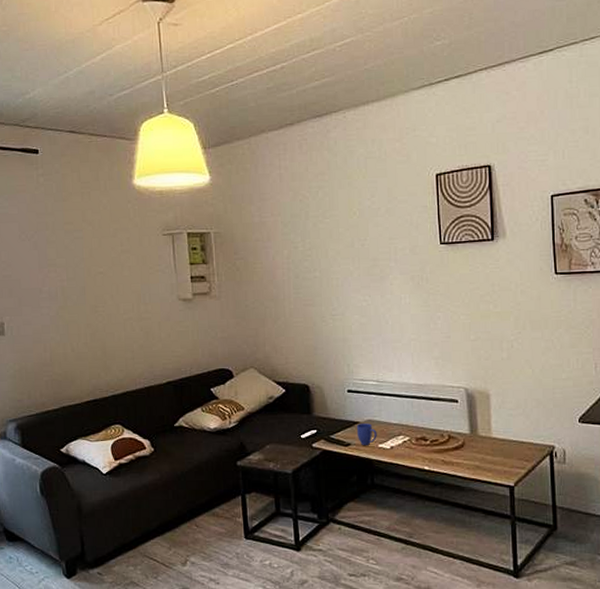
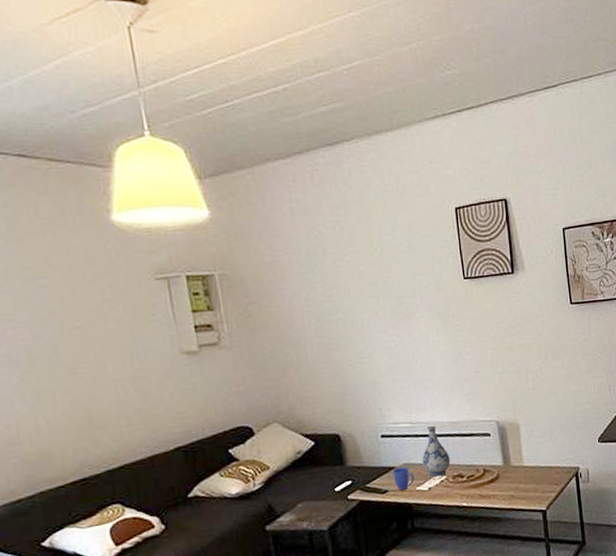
vase: none [386,386,415,436] -> present [422,425,451,477]

